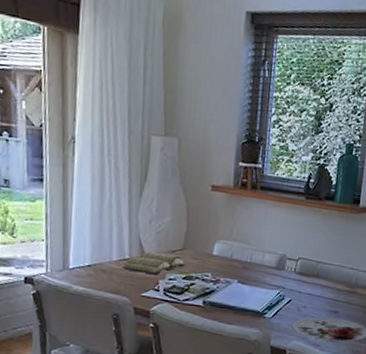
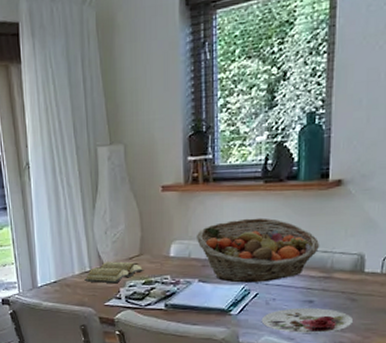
fruit basket: none [239,228,348,290] -> present [195,217,320,283]

